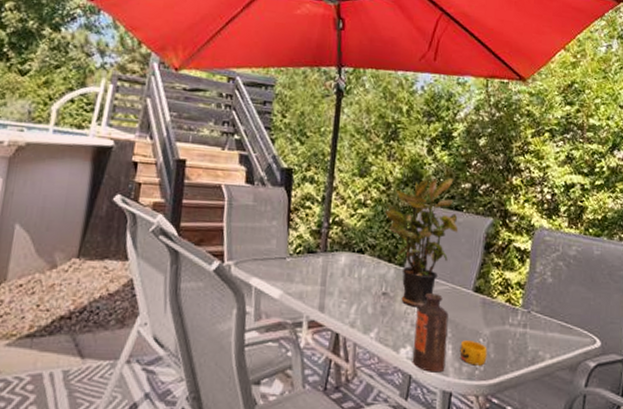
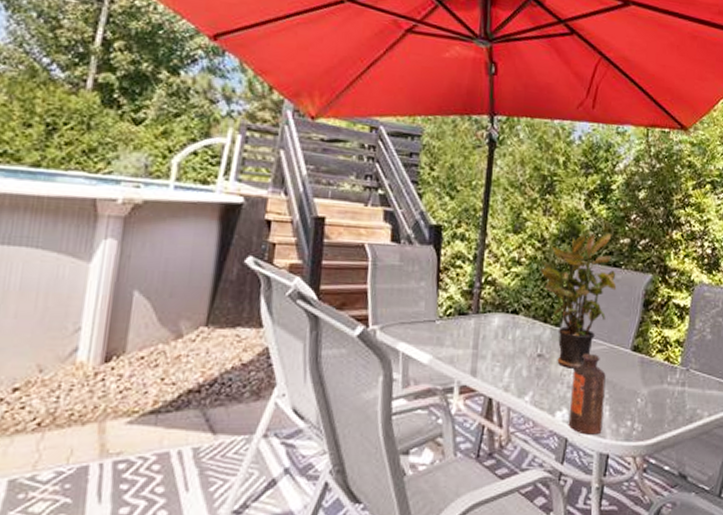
cup: present [459,340,487,366] -> none [617,401,645,426]

